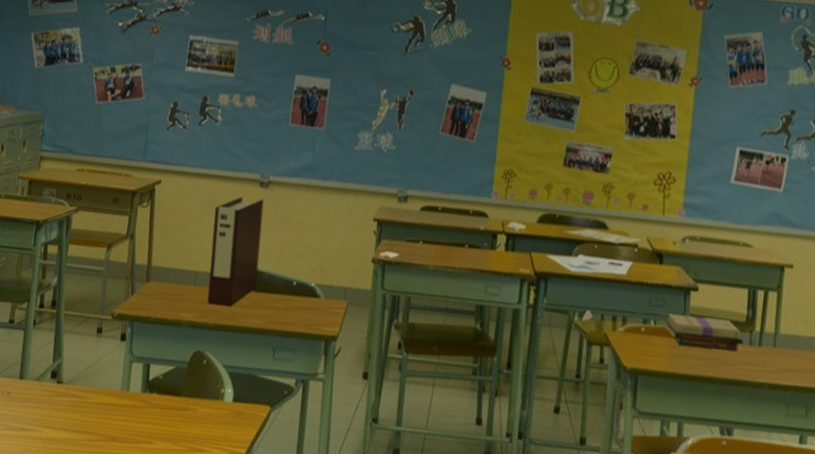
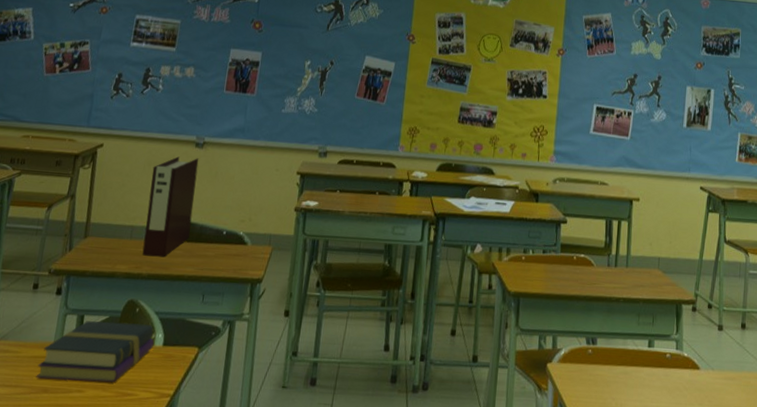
book: none [105,370,224,436] -> present [36,321,155,382]
books: present [663,313,744,352] -> none [540,243,603,273]

